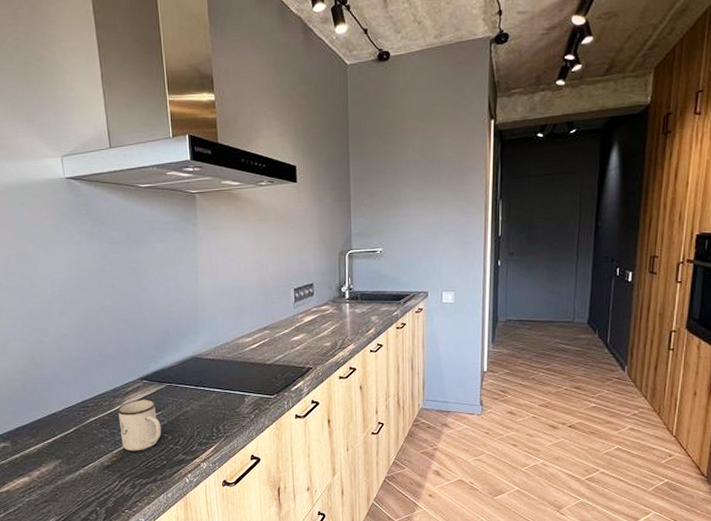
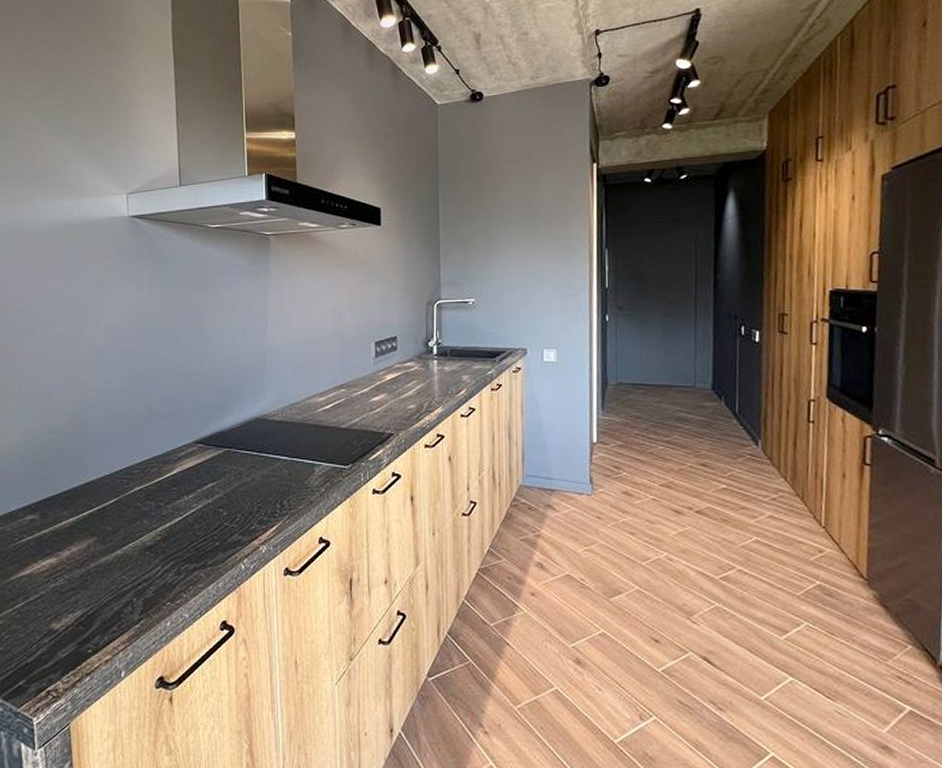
mug: present [117,399,162,451] -> none [166,466,216,529]

